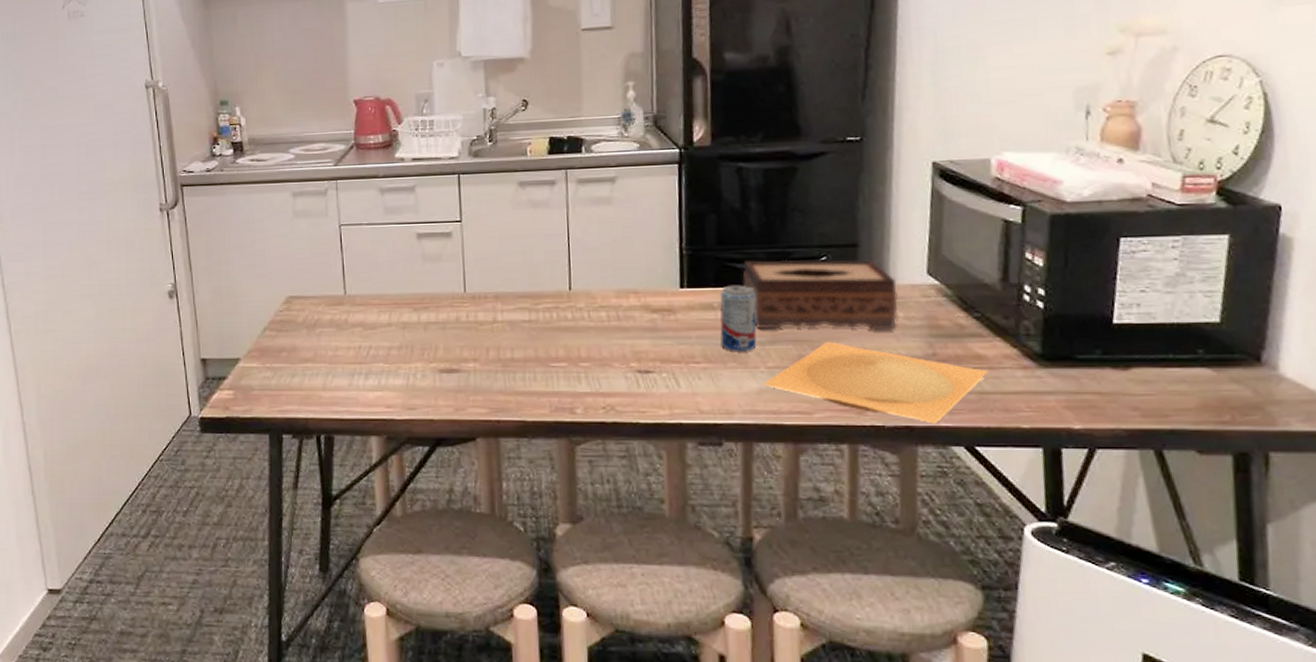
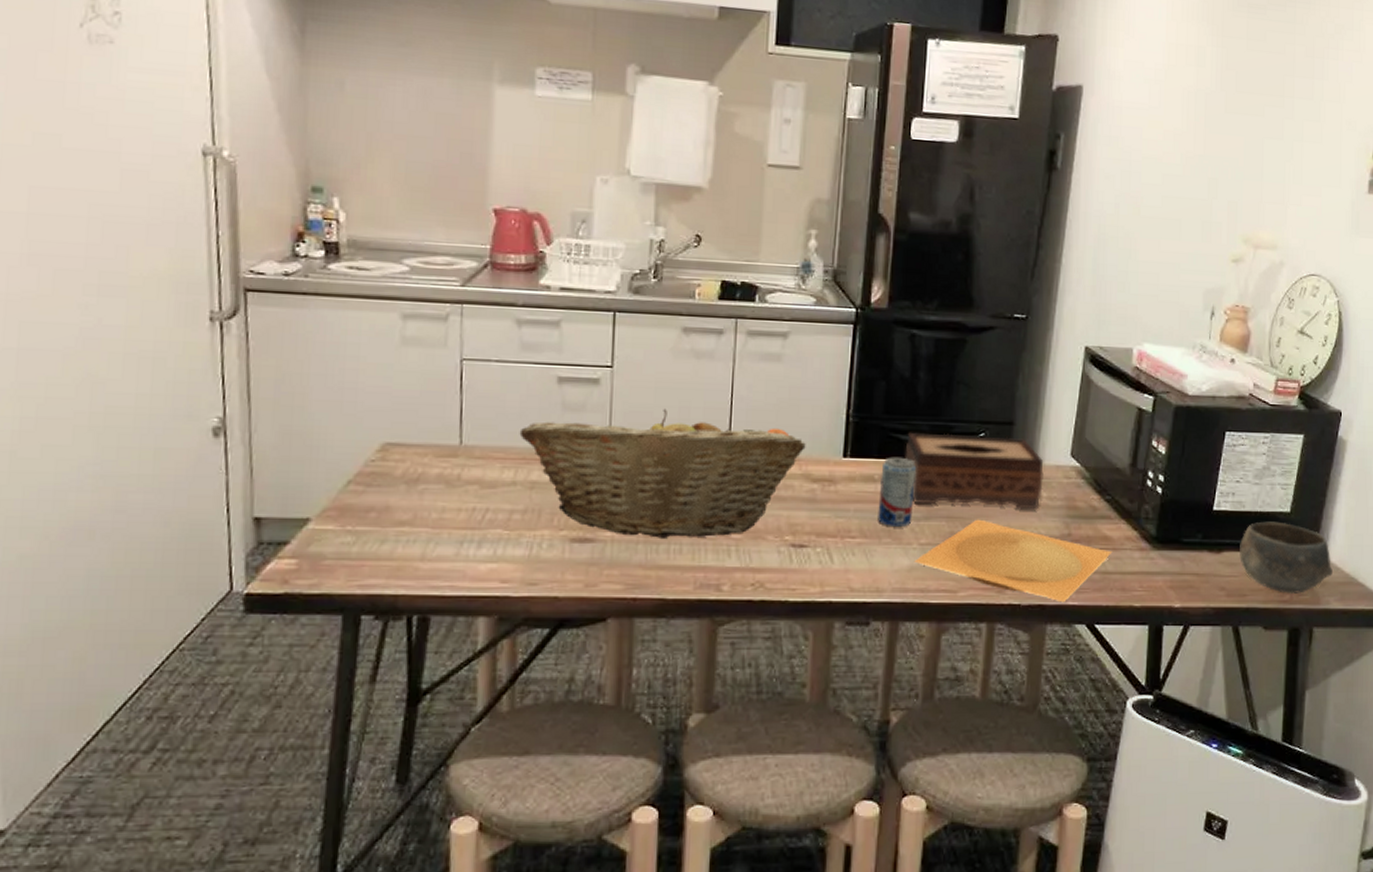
fruit basket: none [390,254,643,367] -> present [519,408,806,538]
bowl: none [1154,333,1290,413] -> present [1240,521,1333,594]

